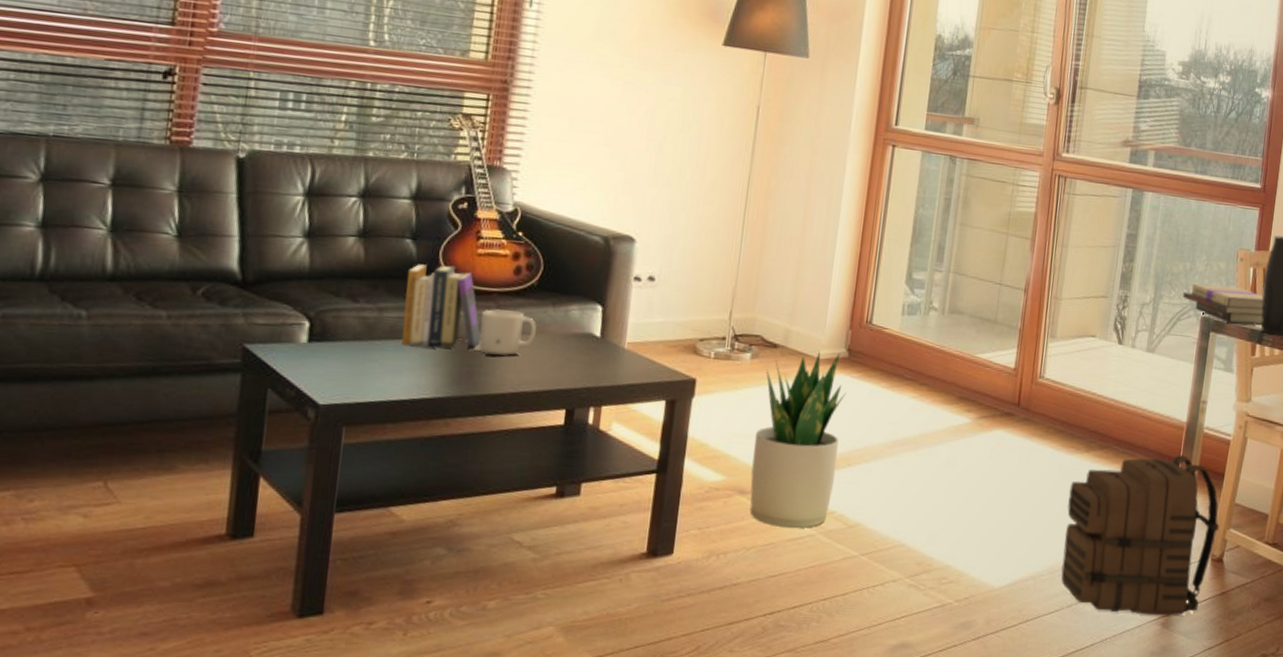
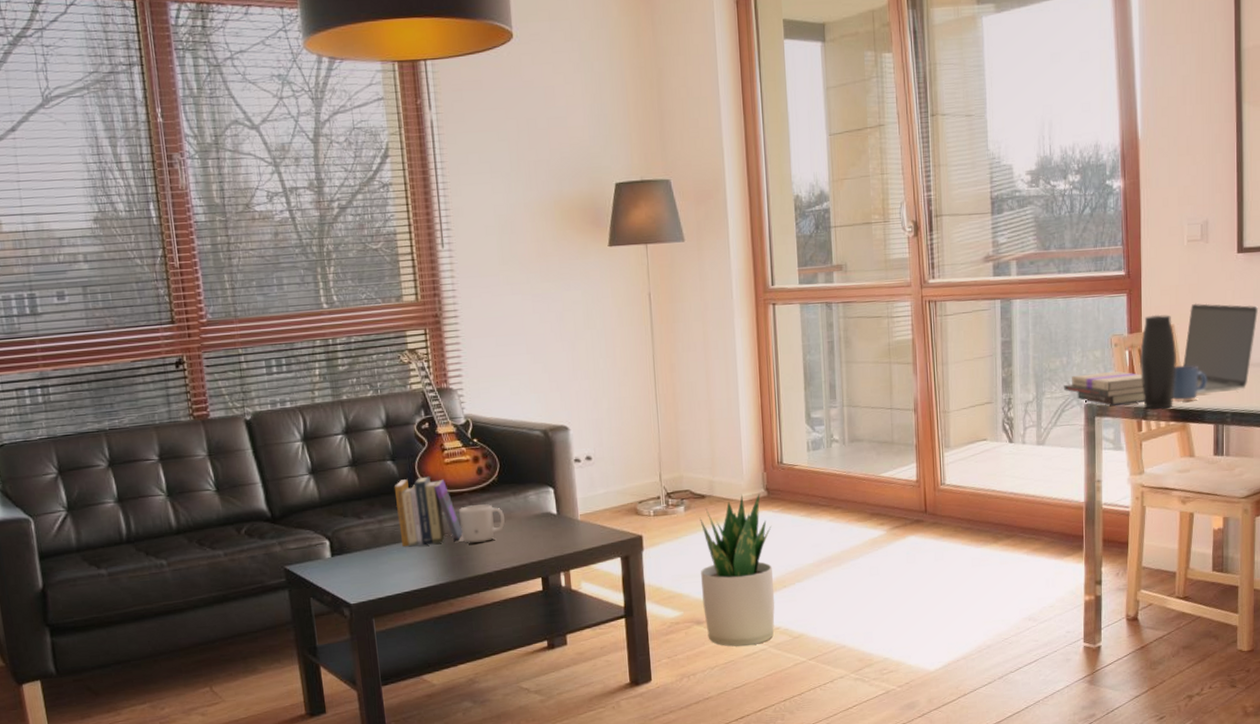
backpack: present [1061,455,1220,616] -> none [984,532,1130,678]

